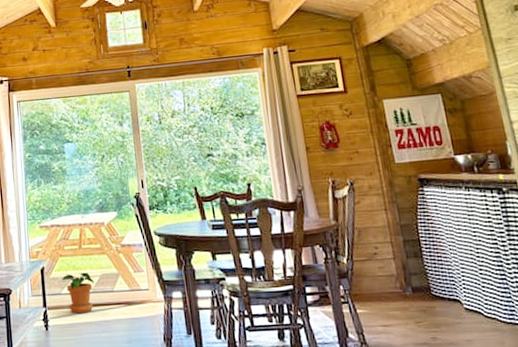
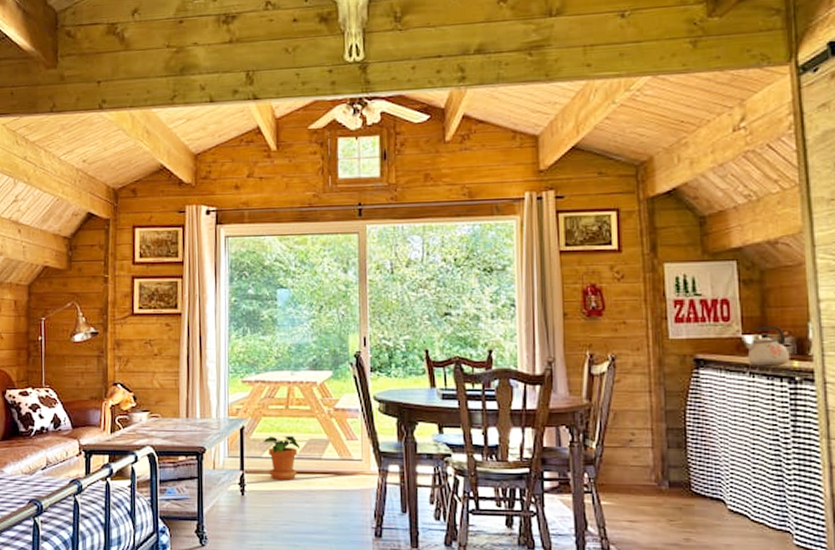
kettle: none [458,147,496,182] -> present [745,327,790,367]

